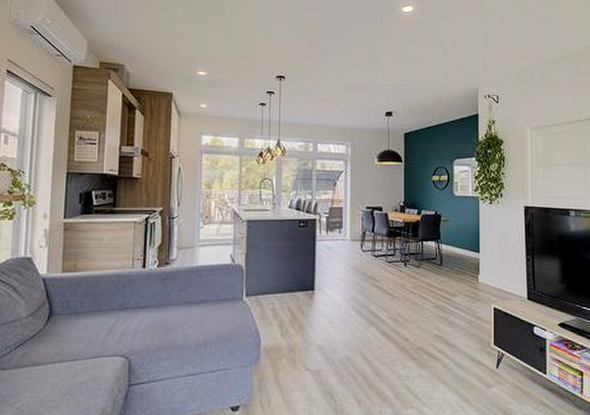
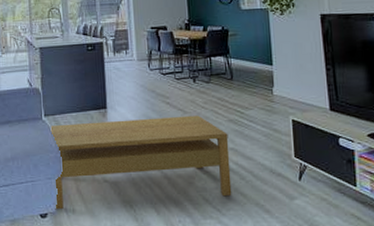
coffee table: none [248,300,434,402] -> present [50,115,232,210]

